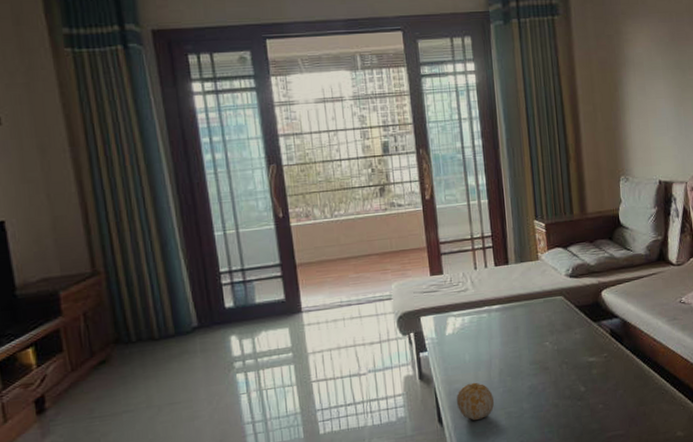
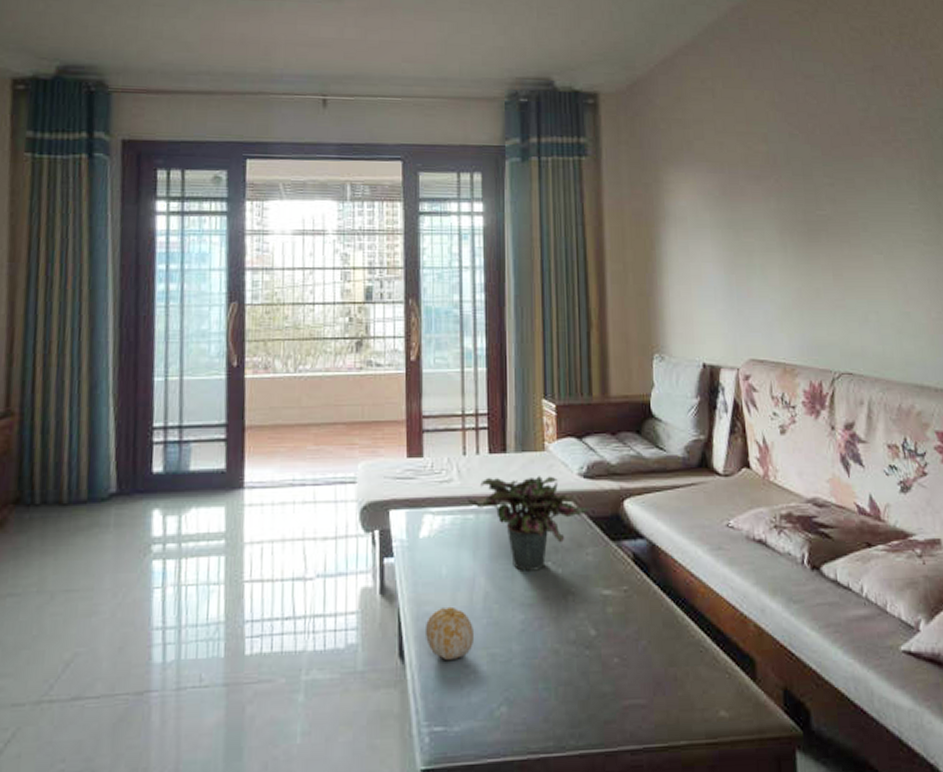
potted plant: none [480,278,578,351] -> present [466,476,592,571]

